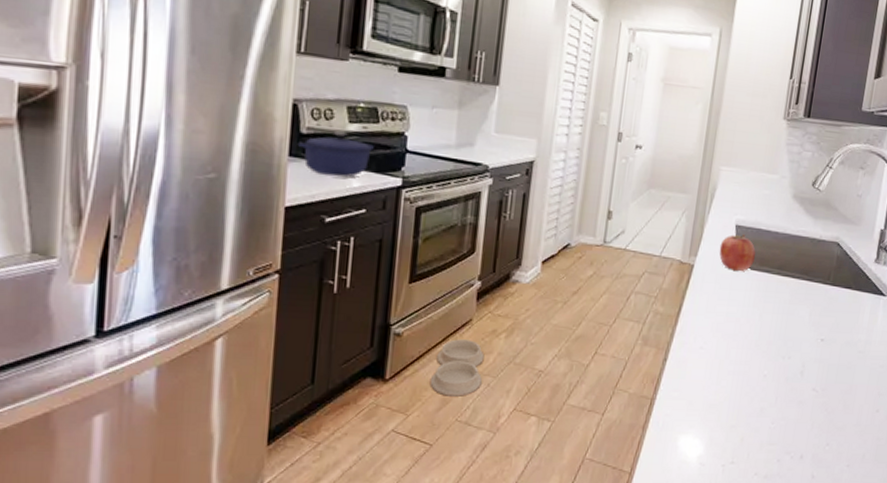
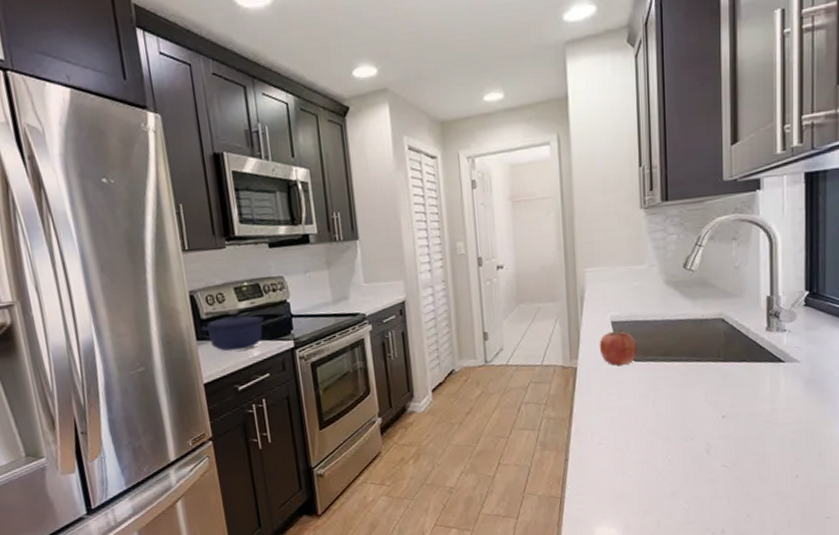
pet bowl: present [430,339,485,397] -> none [356,470,401,522]

